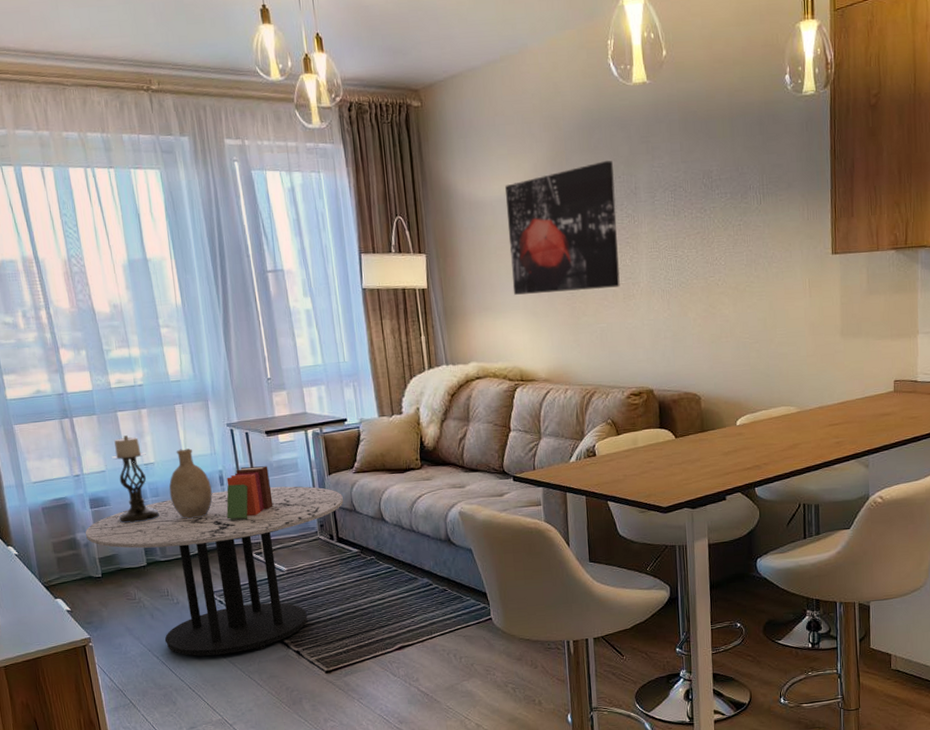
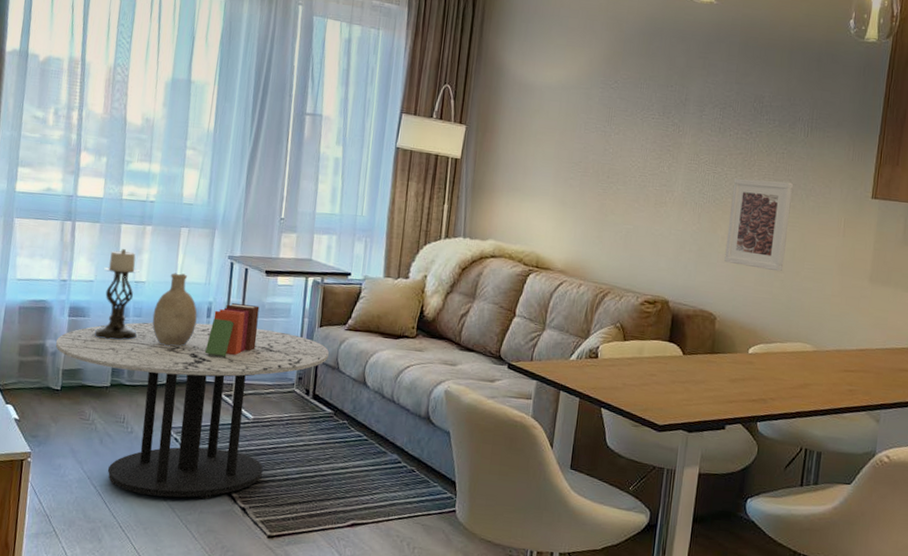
wall art: present [504,161,620,295] -> none [545,68,668,192]
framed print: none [696,252,757,343] -> present [724,178,793,272]

